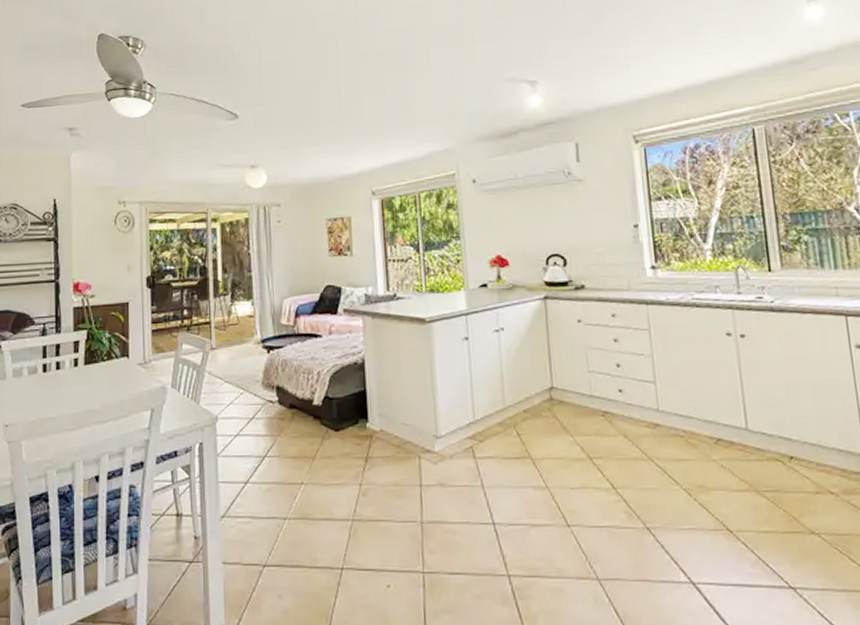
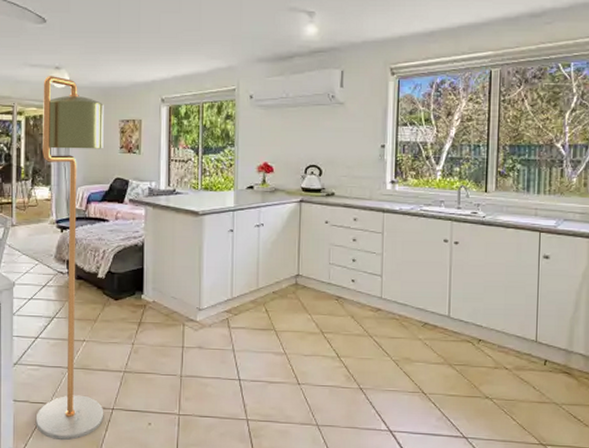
floor lamp: none [238,175,332,612] -> present [35,76,104,441]

